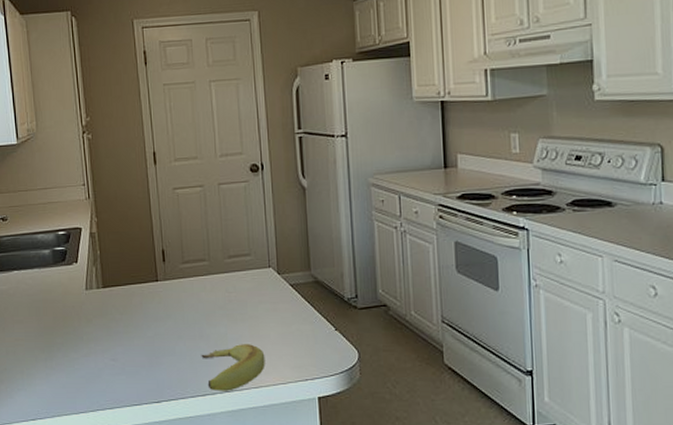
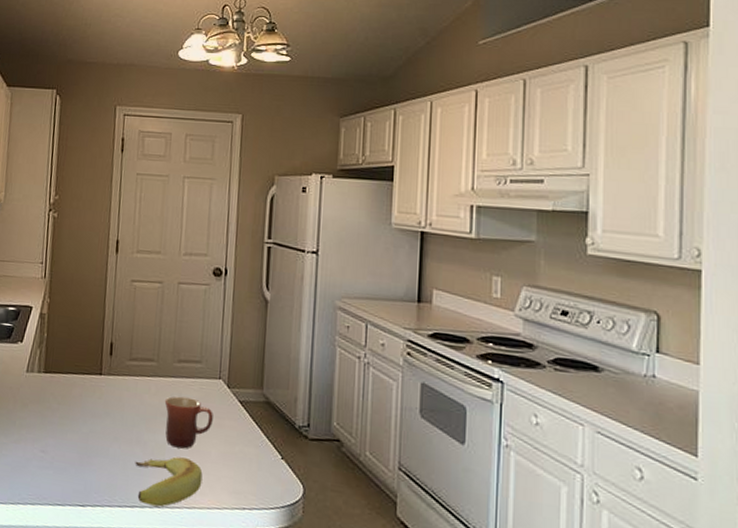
mug: none [220,289,268,336] -> present [164,396,213,449]

